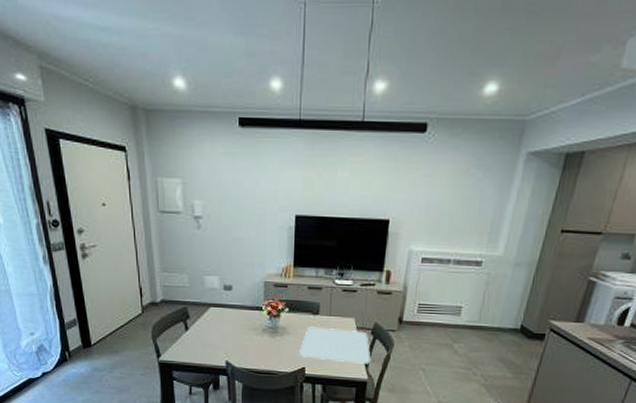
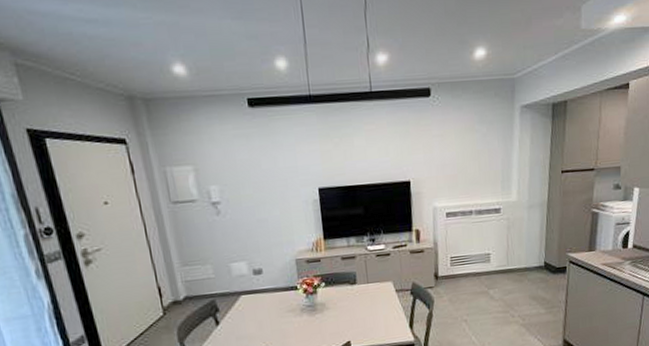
placemat: present [299,326,371,364] -> none [342,293,415,331]

